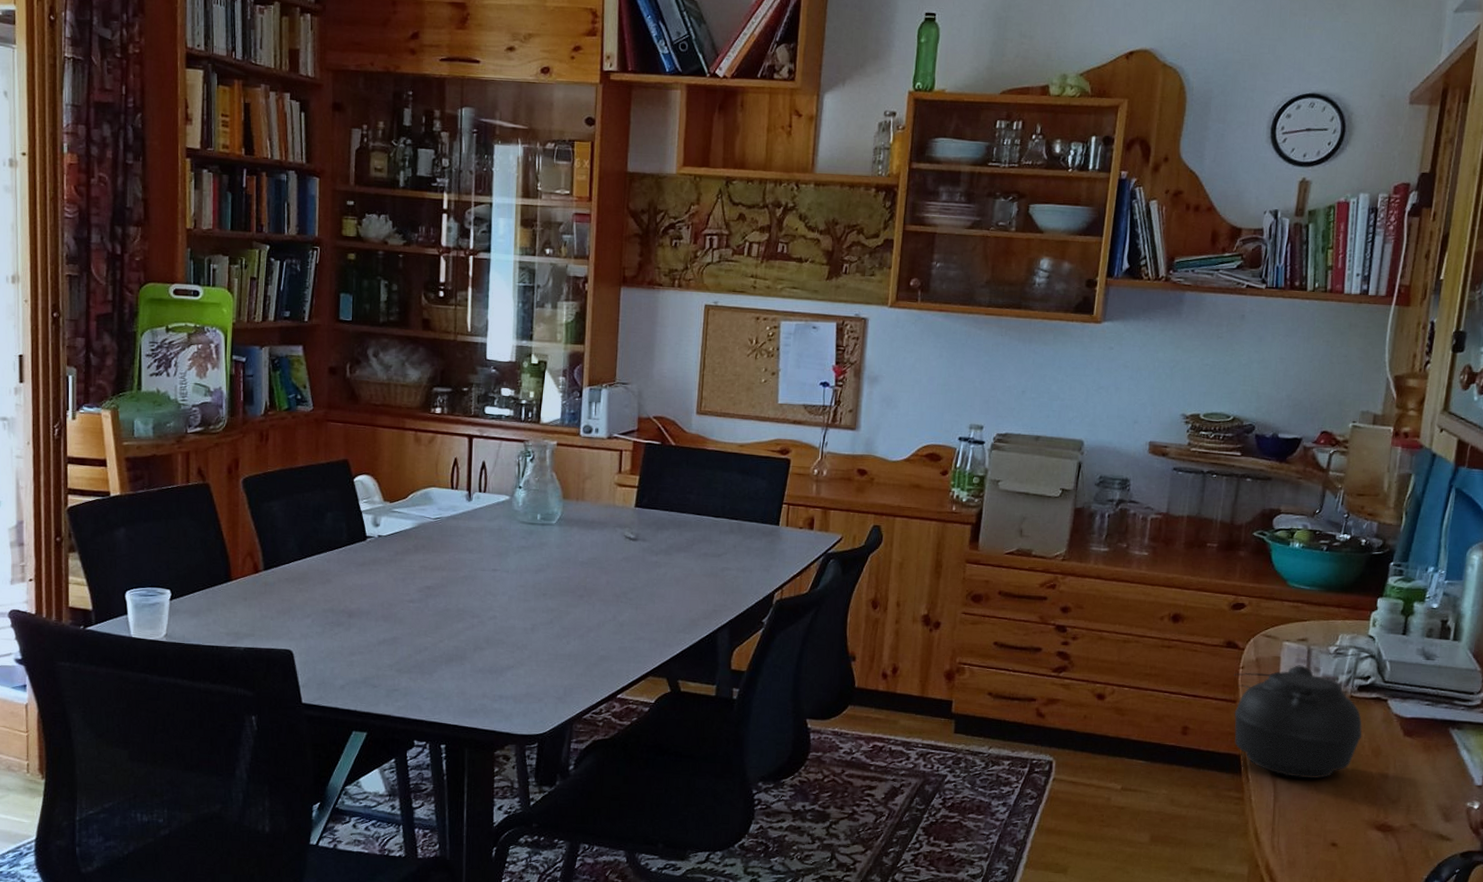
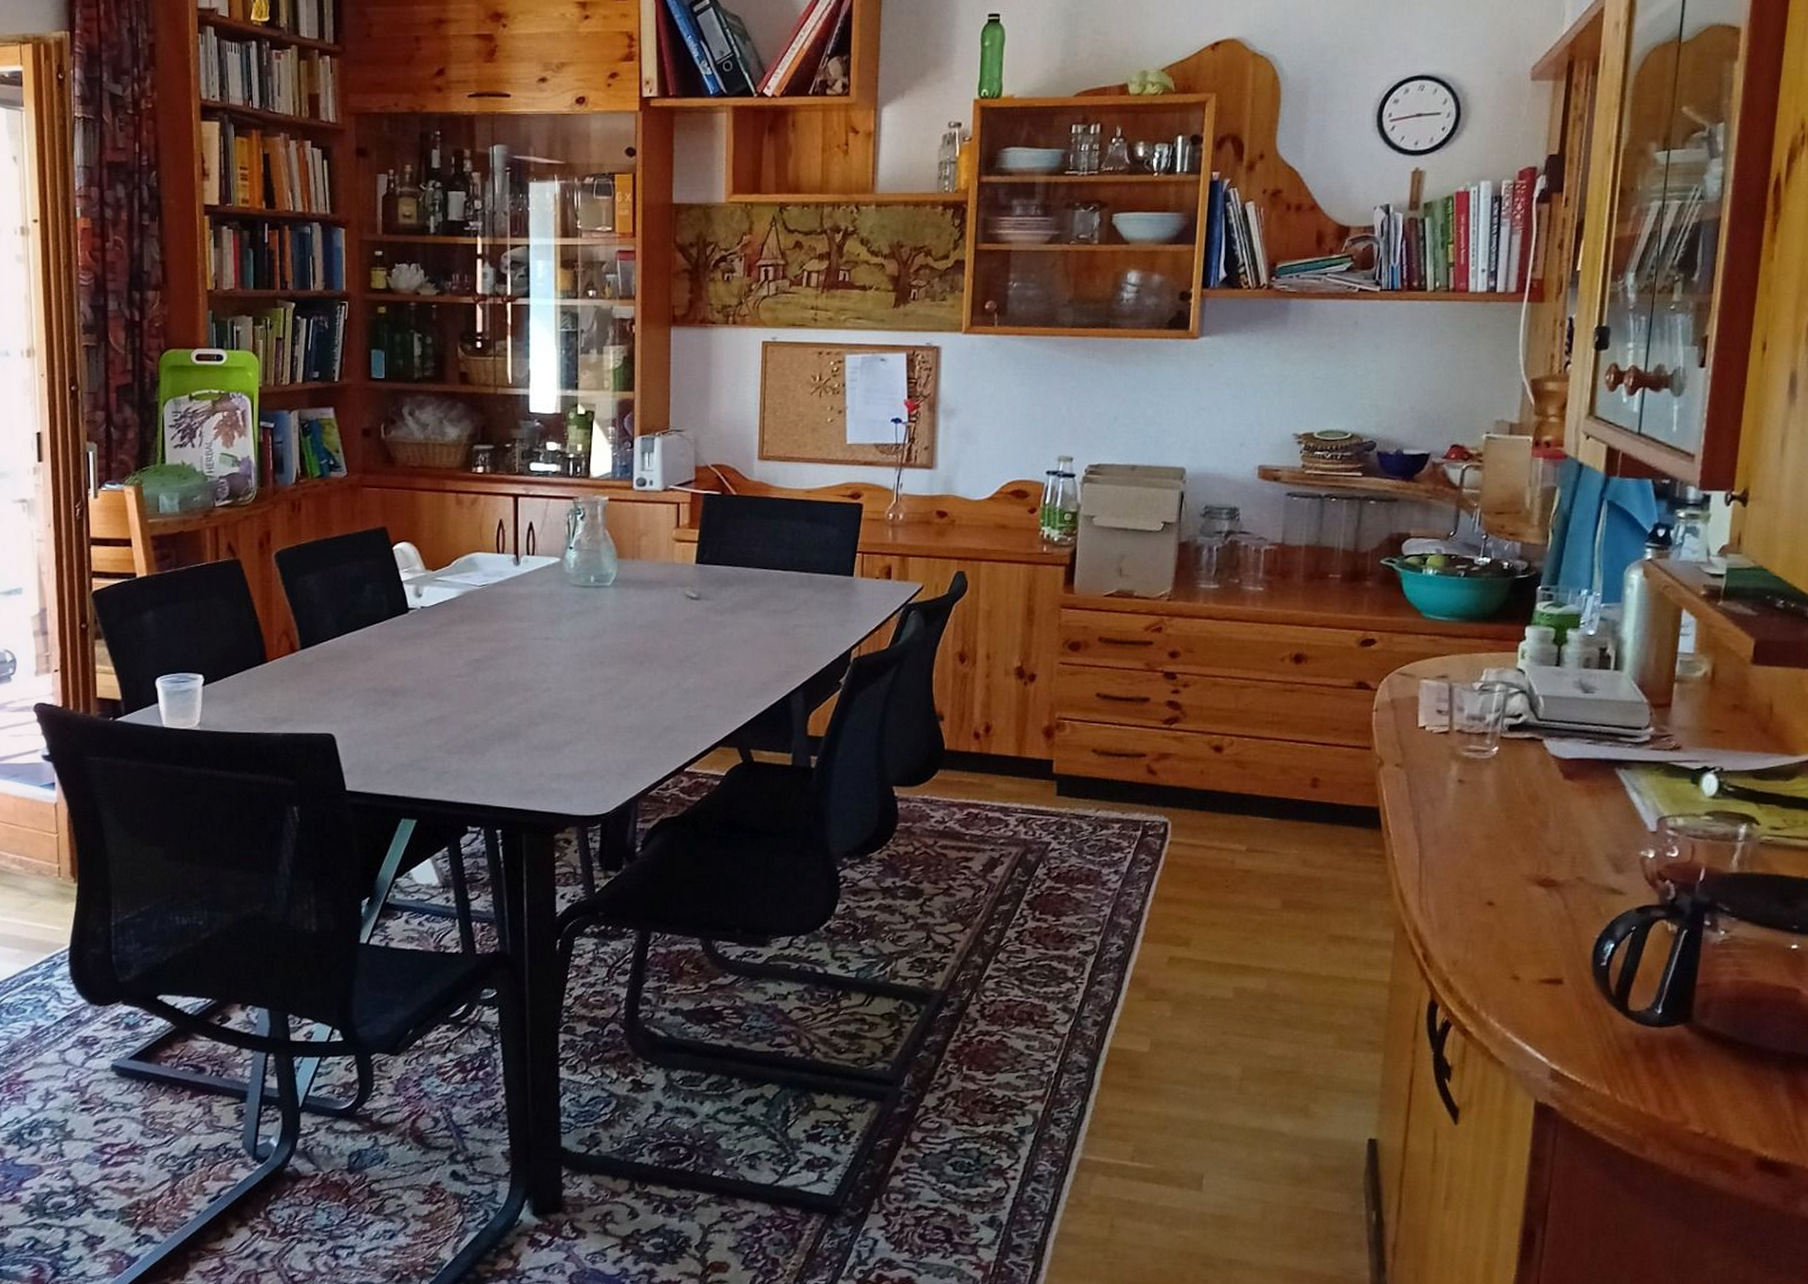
teapot: present [1234,665,1363,779] -> none [1367,705,1516,830]

